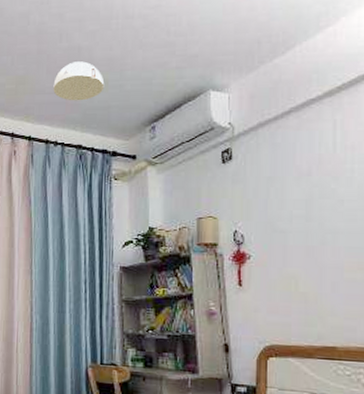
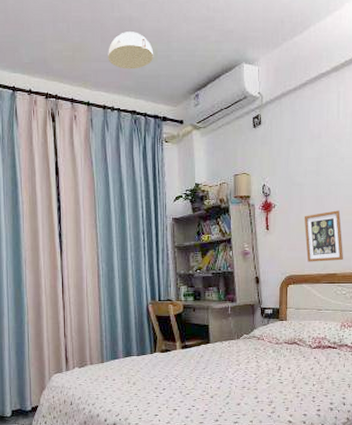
picture frame: none [289,265,347,331] -> present [304,210,344,262]

